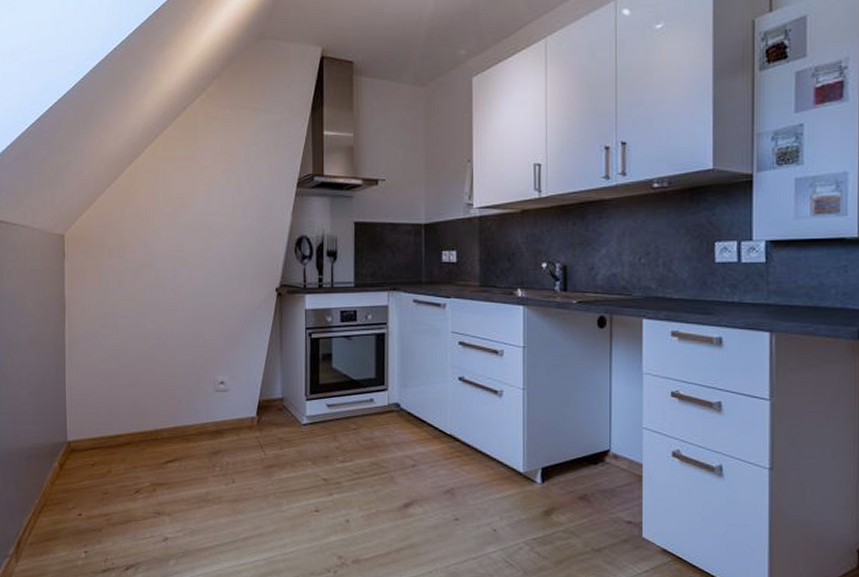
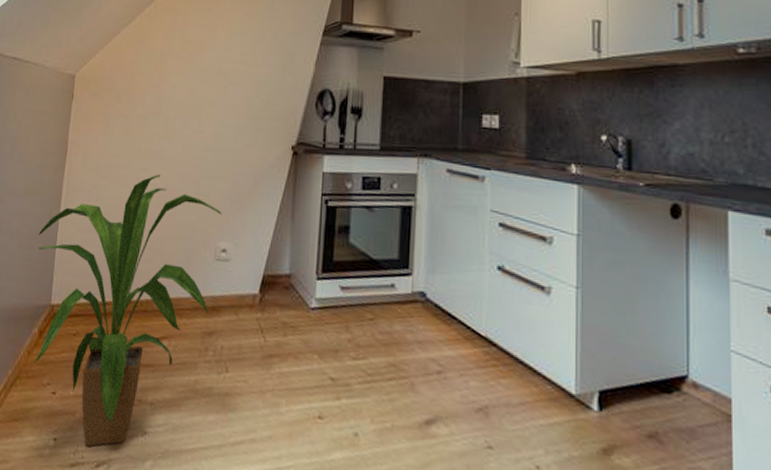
house plant: none [48,320,218,555] -> present [34,174,223,447]

